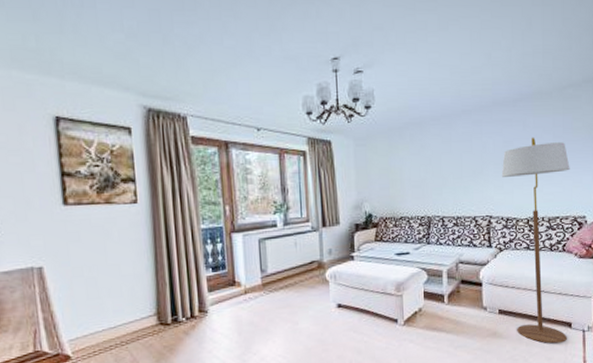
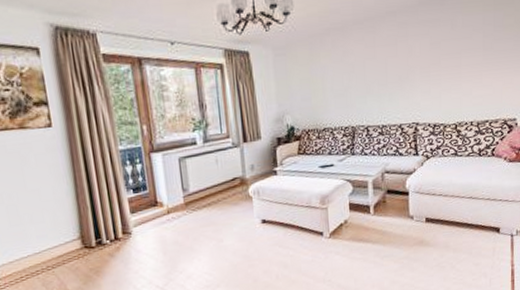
floor lamp: present [501,137,570,344] -> none [428,37,501,250]

